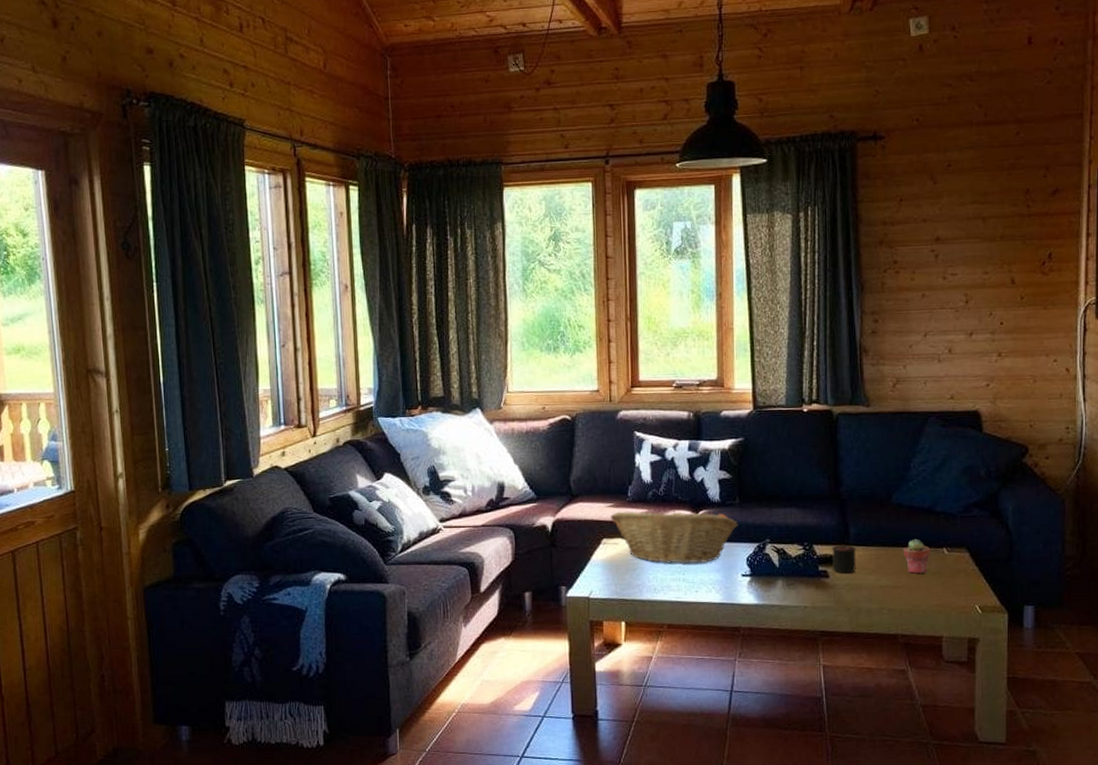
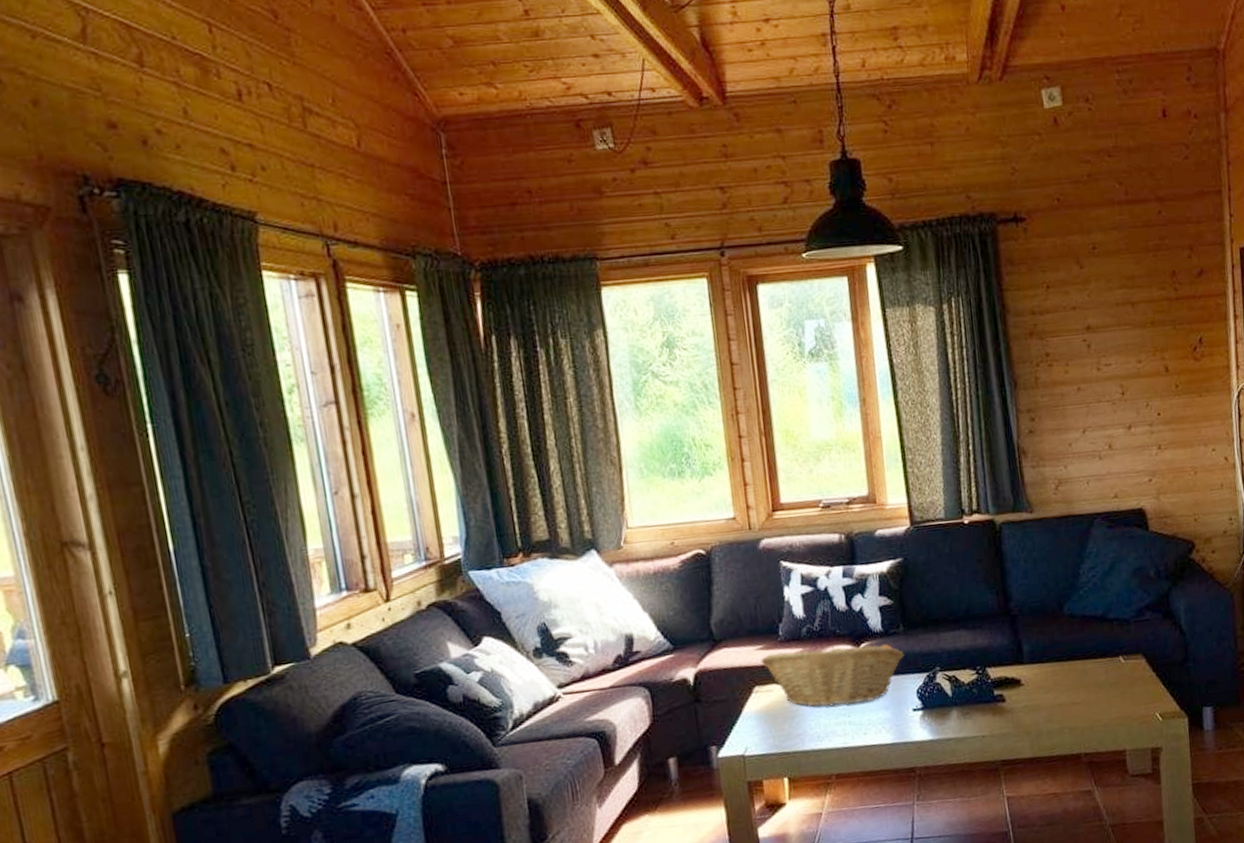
candle: present [831,540,857,574] -> none [1005,659,1033,696]
potted succulent: present [903,539,931,574] -> none [1079,650,1108,688]

